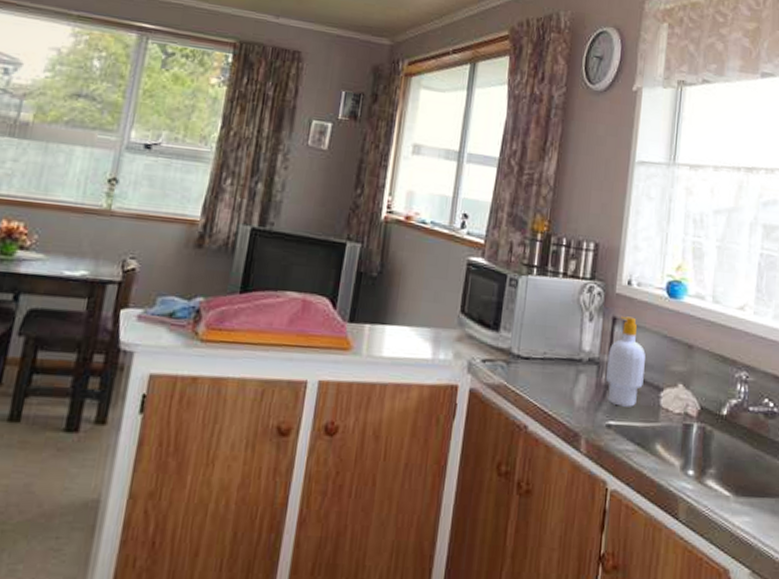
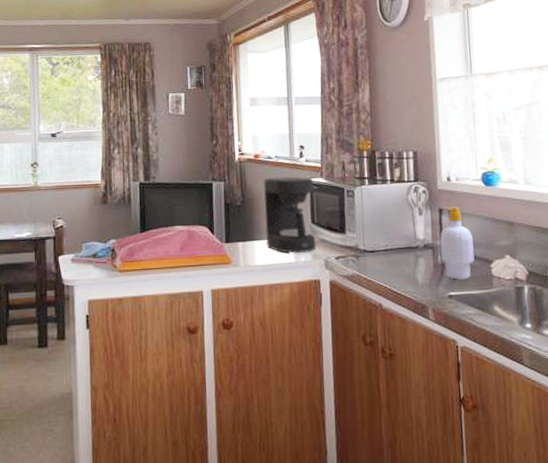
coffee maker: none [400,247,472,350] -> present [264,176,316,254]

